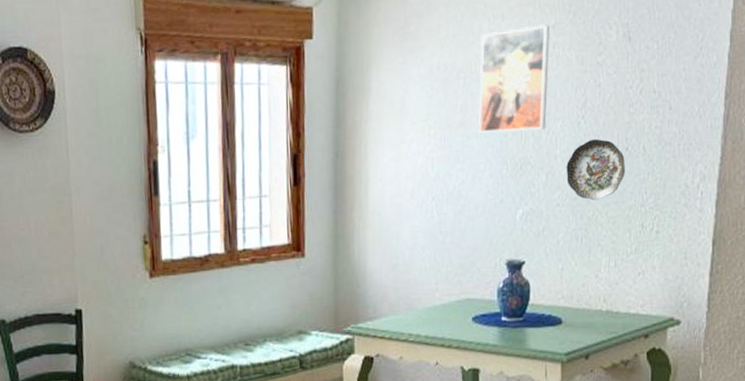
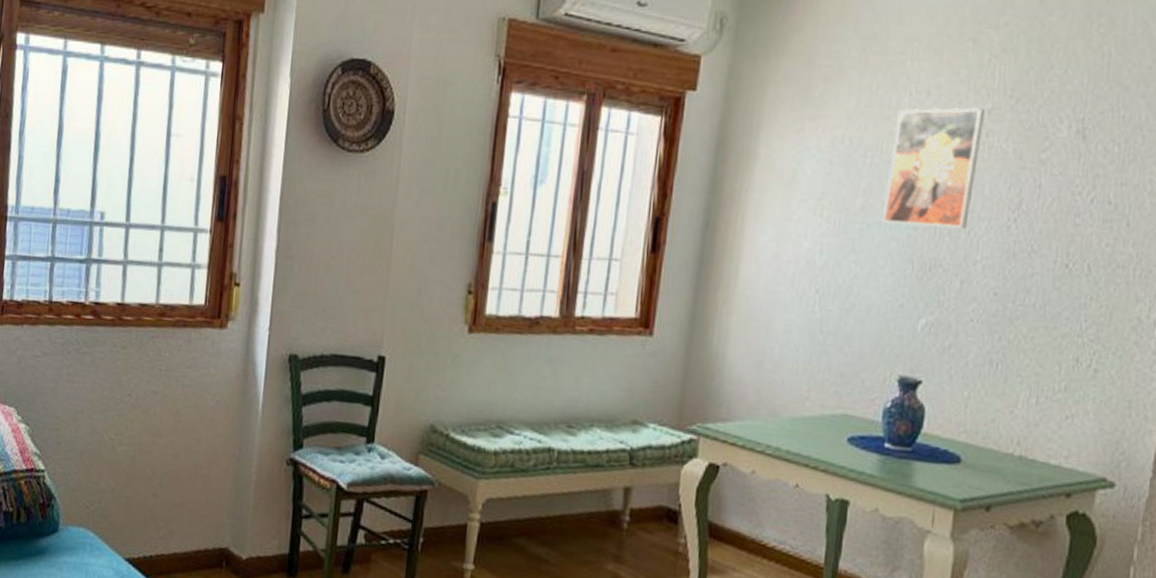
decorative plate: present [566,138,625,201] -> none [985,248,1063,322]

